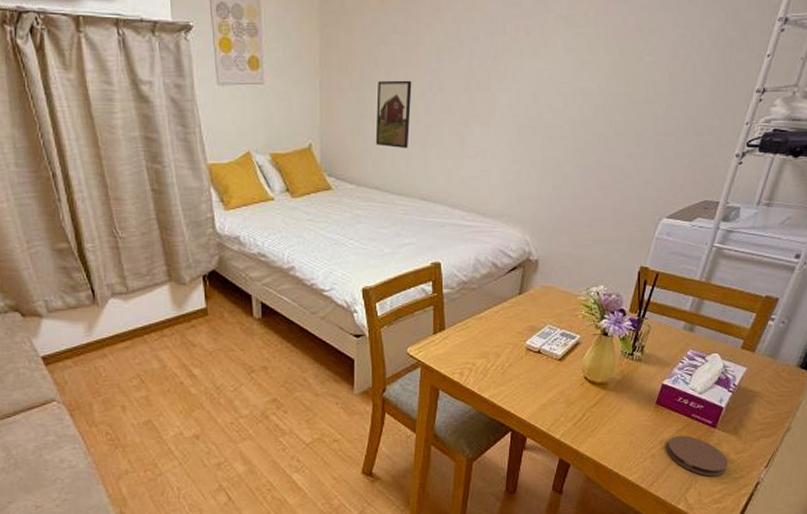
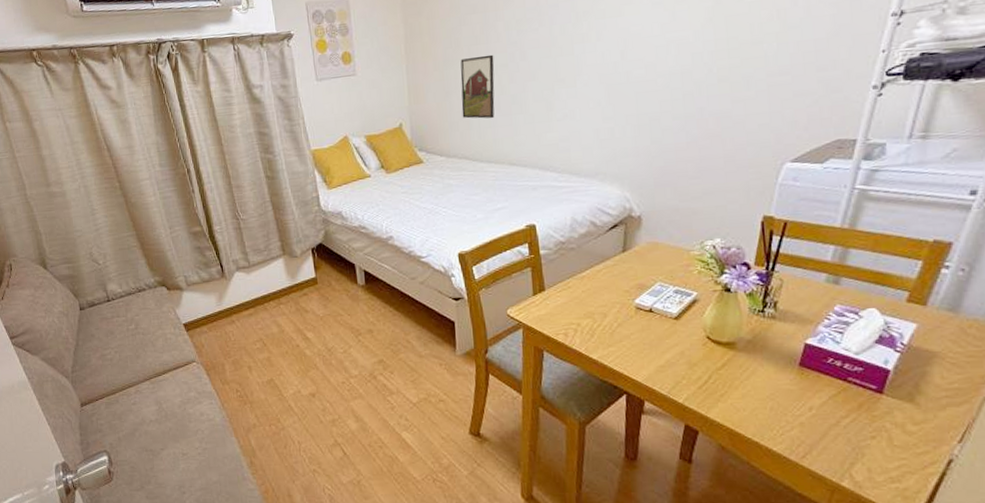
coaster: present [667,435,729,477] -> none [819,402,906,451]

